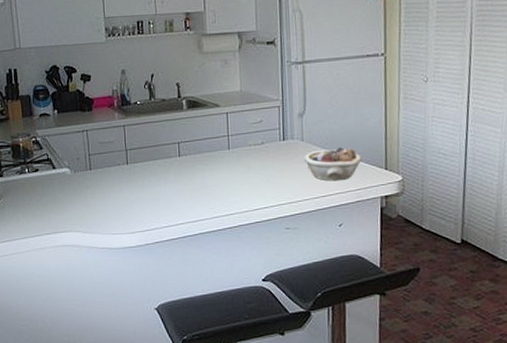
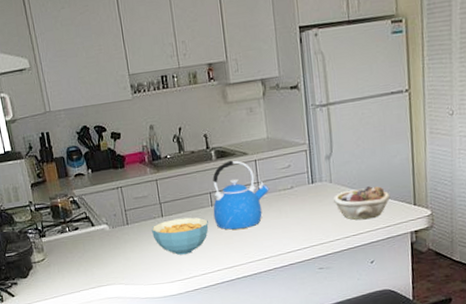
cereal bowl: none [115,166,175,205] -> present [151,217,209,255]
kettle: none [180,111,240,182] -> present [212,160,270,230]

